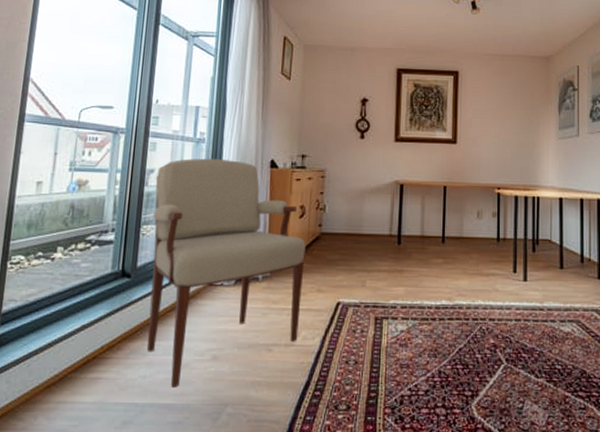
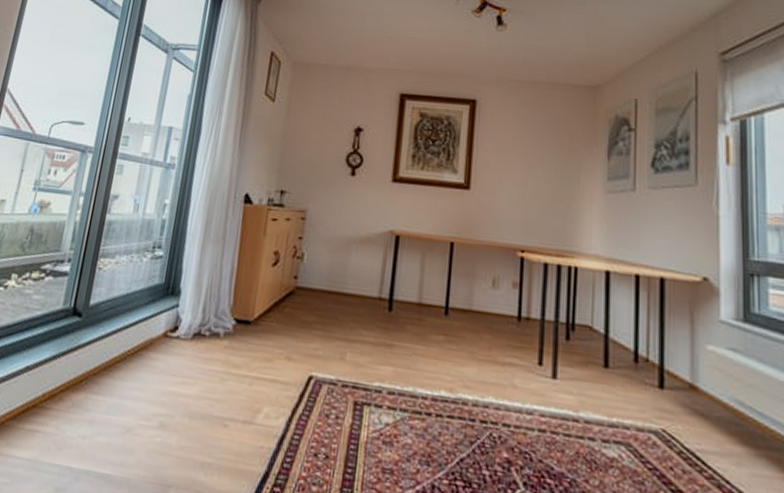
armchair: present [147,158,306,388] -> none [90,185,278,456]

